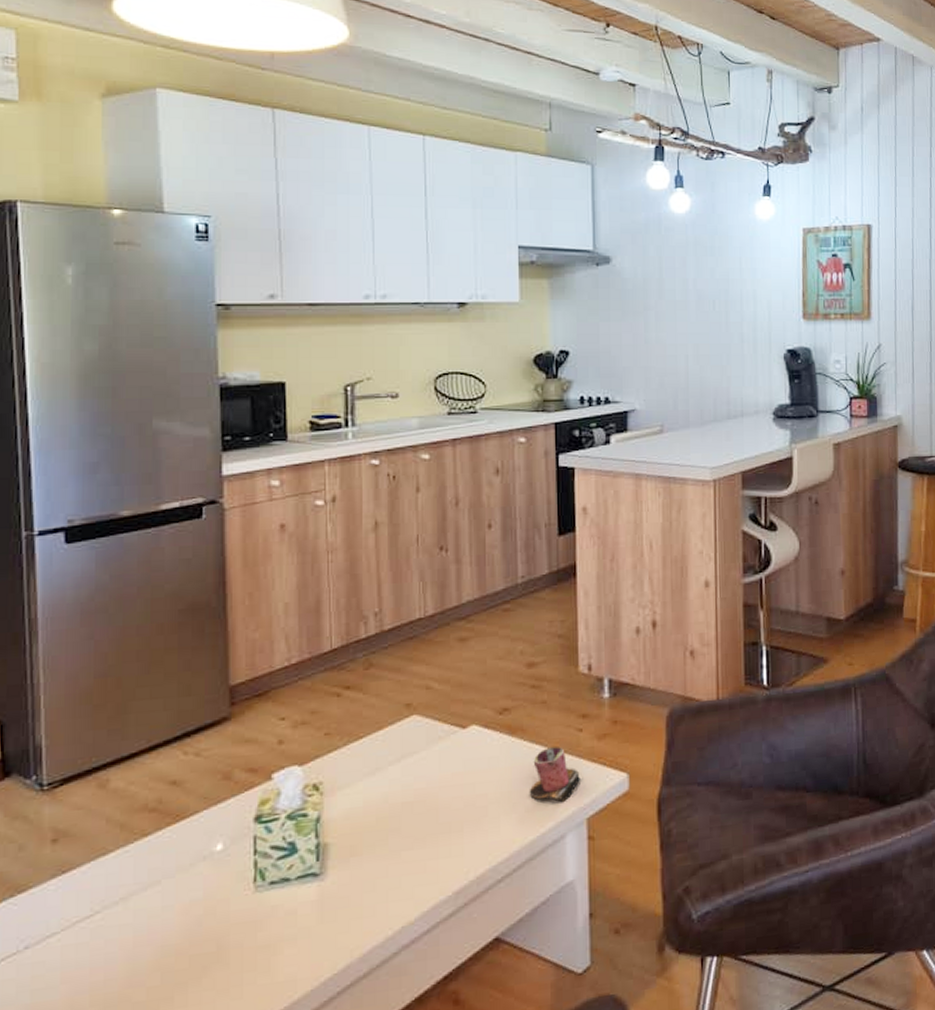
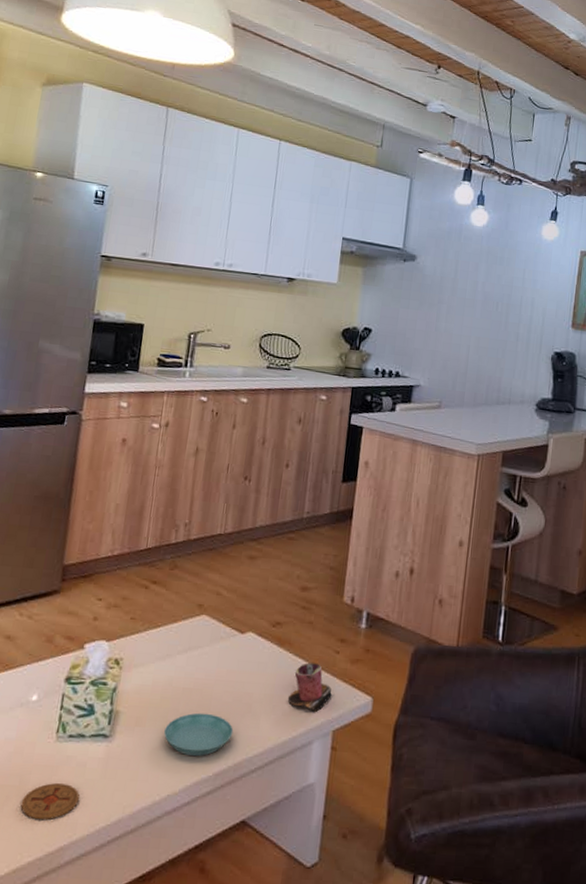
coaster: none [223,938,294,986] -> present [20,783,80,820]
saucer: none [387,826,470,879] -> present [164,713,234,757]

